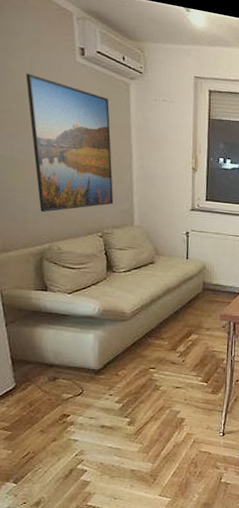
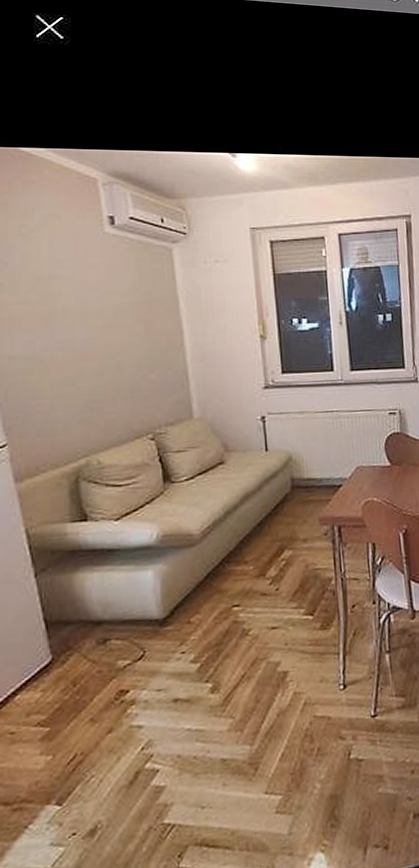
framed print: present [26,73,114,213] -> none [45,254,165,420]

